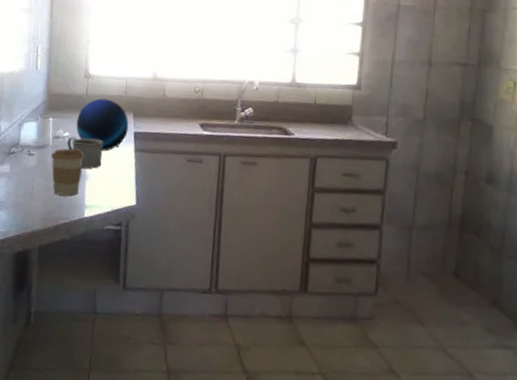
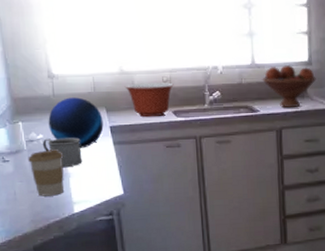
mixing bowl: none [155,91,205,128] -> present [124,82,174,118]
fruit bowl: none [301,87,364,135] -> present [262,65,316,109]

